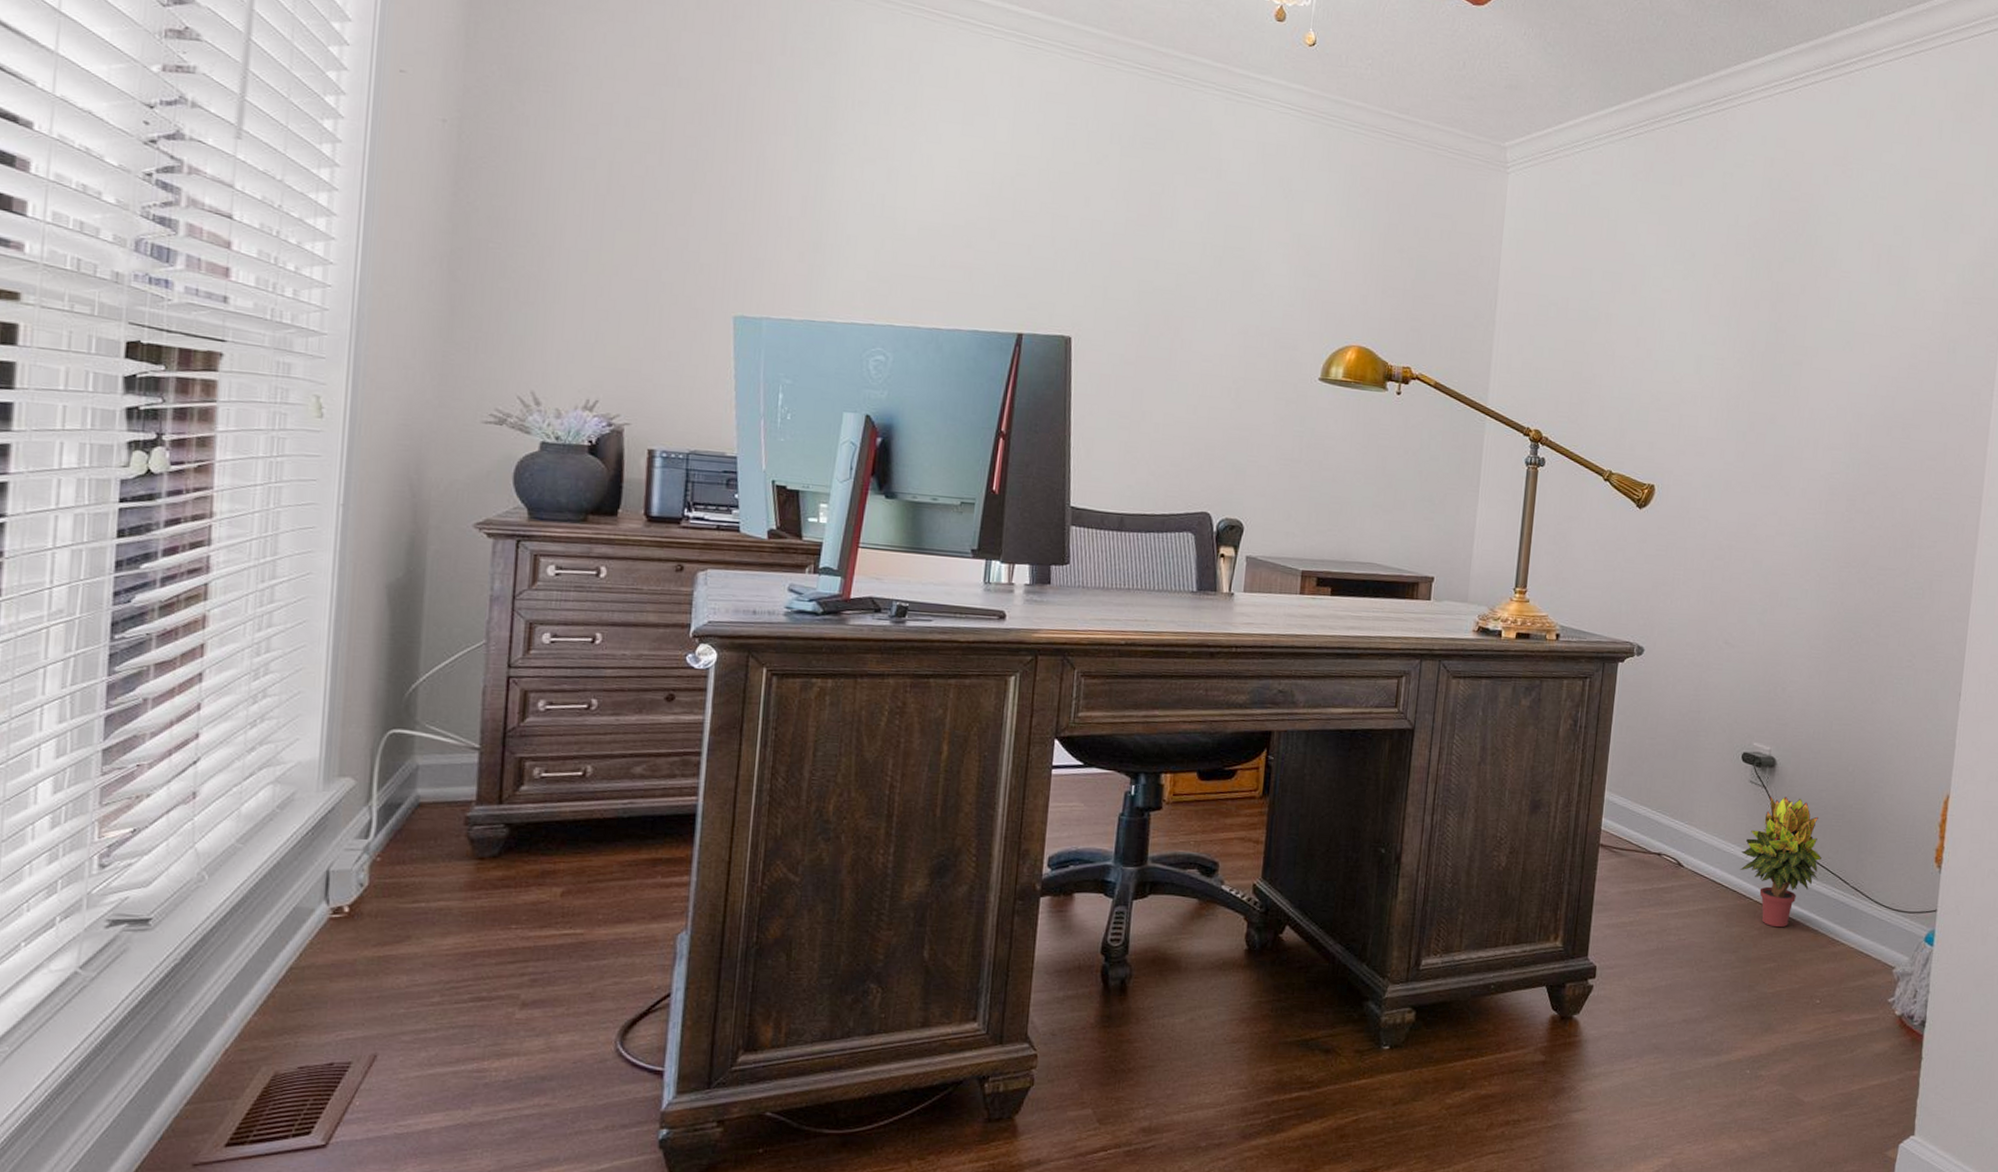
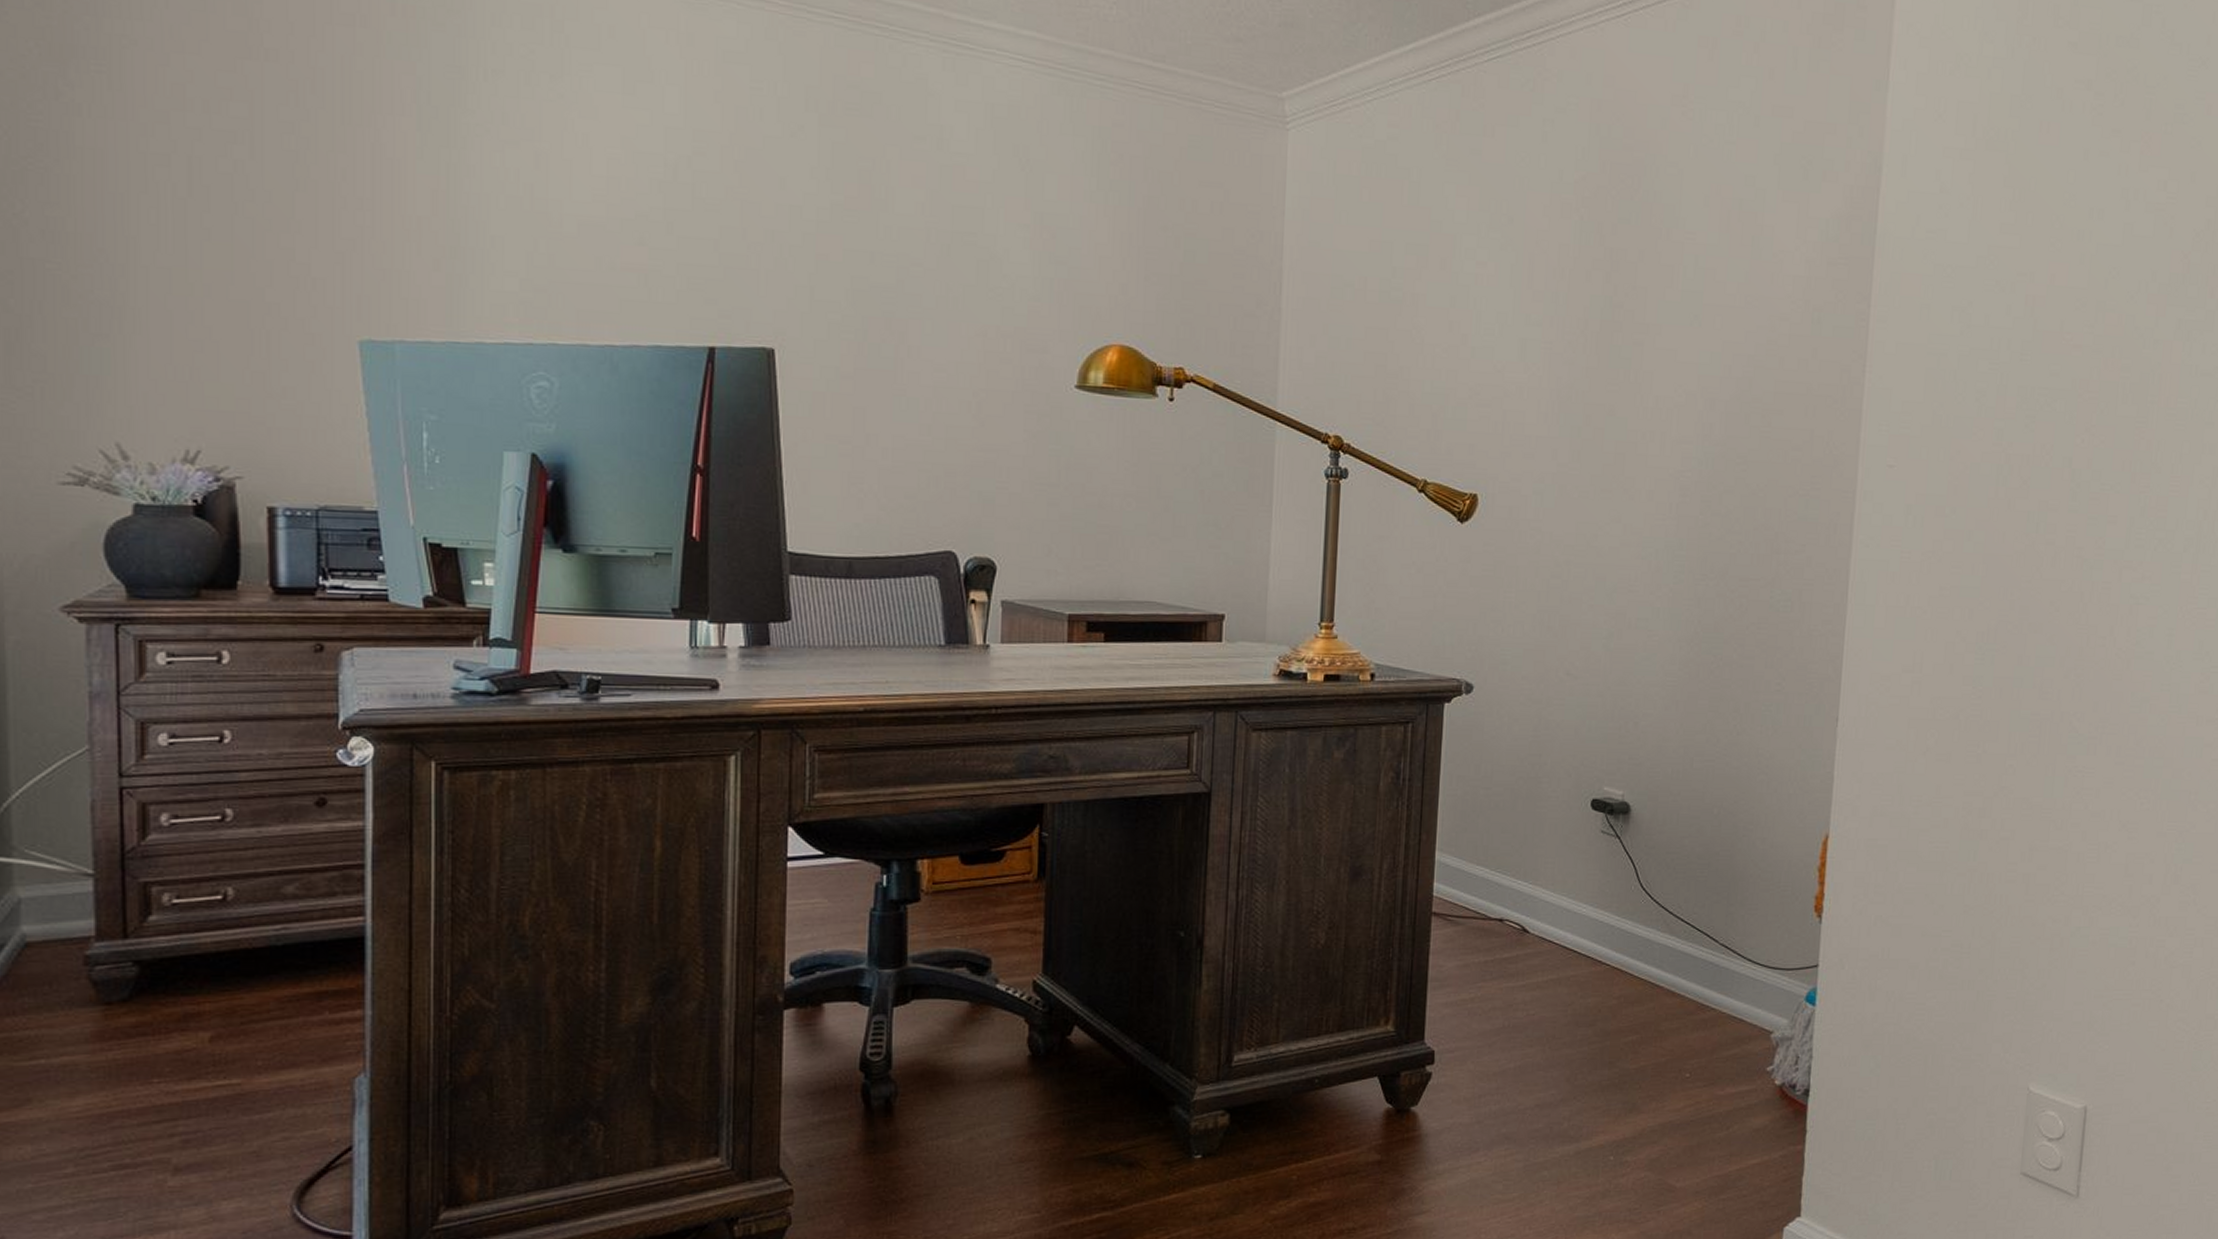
potted plant: present [1740,796,1822,928] -> none [1594,847,1686,995]

